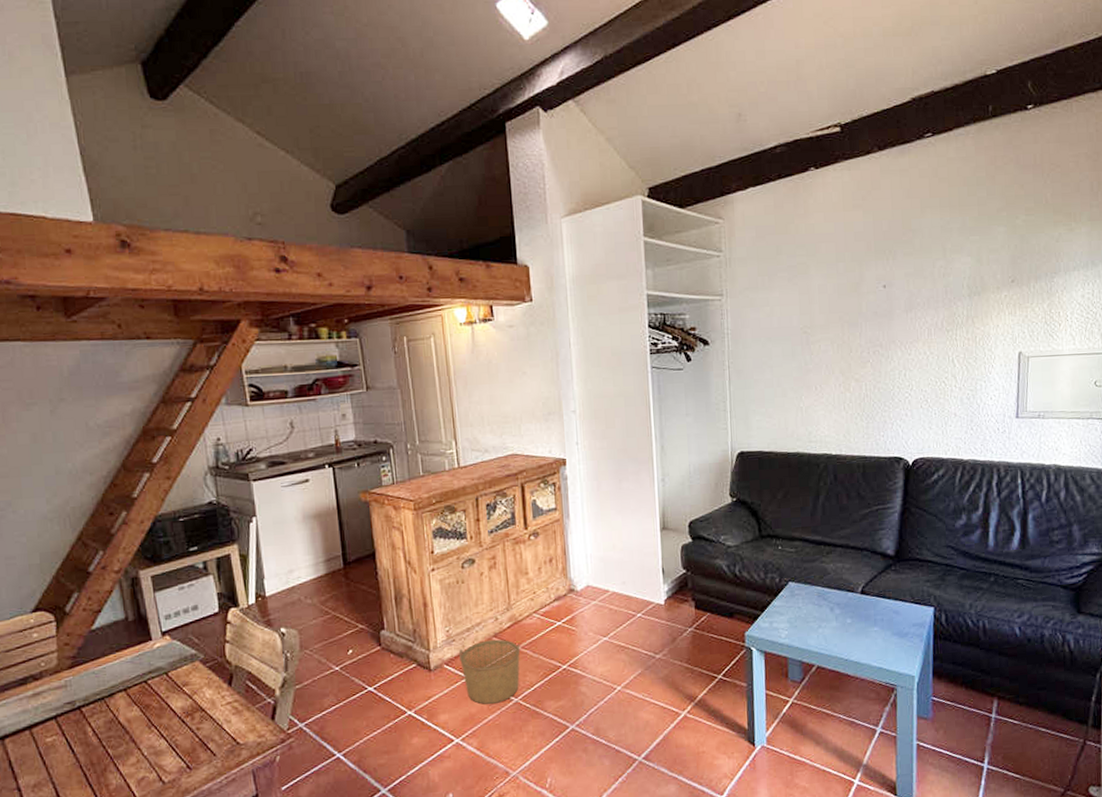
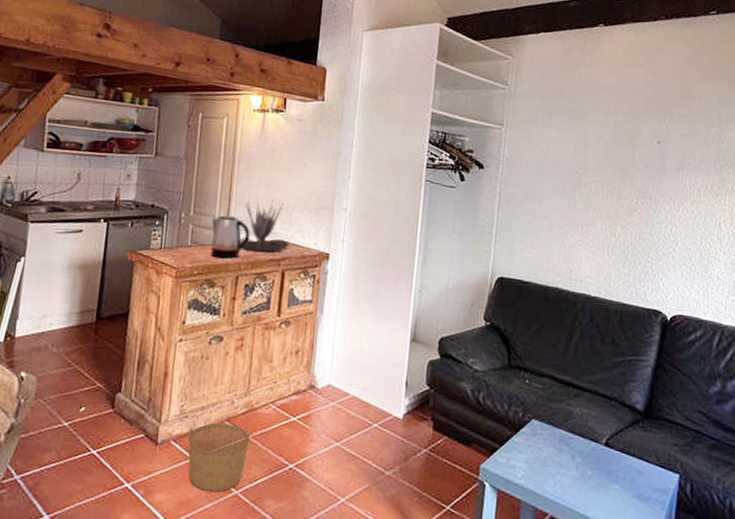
kettle: none [440,438,482,483] -> present [210,215,250,259]
plant: none [471,414,525,472] -> present [239,199,290,253]

